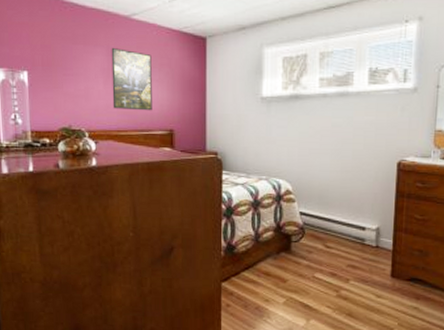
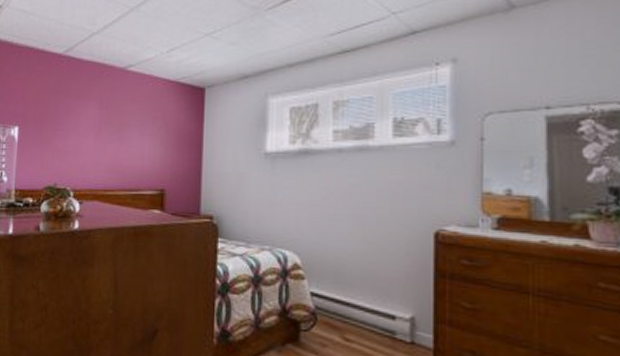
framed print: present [111,47,152,111] -> none [101,100,145,168]

